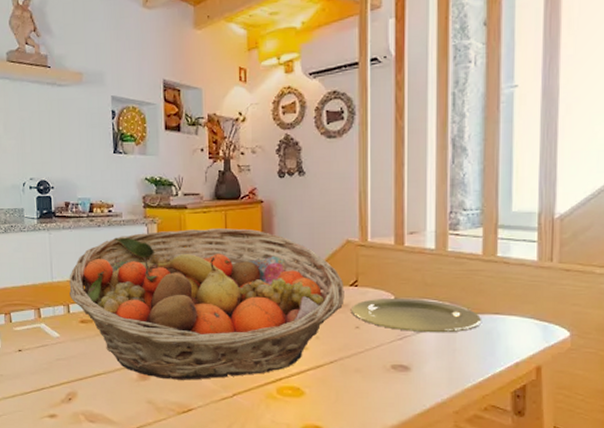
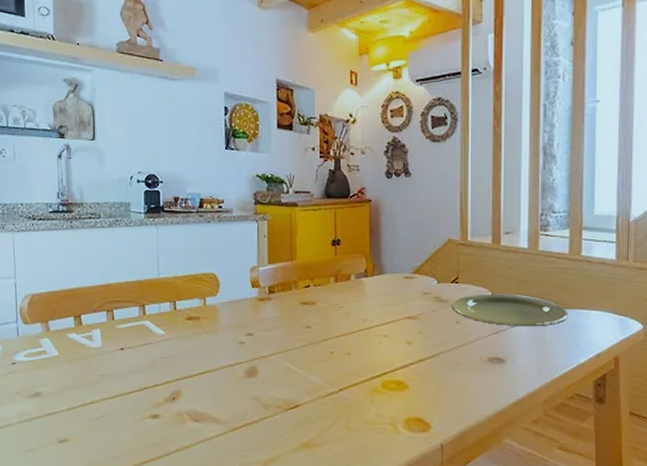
fruit basket: present [69,228,344,380] -> none [176,226,446,376]

